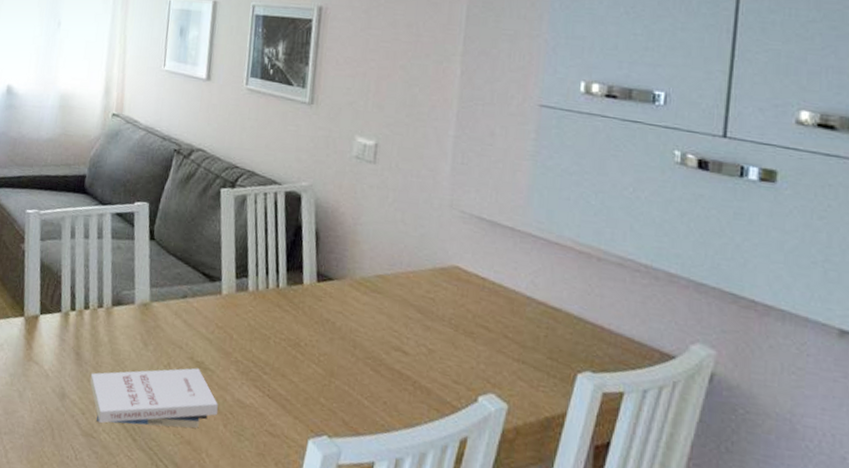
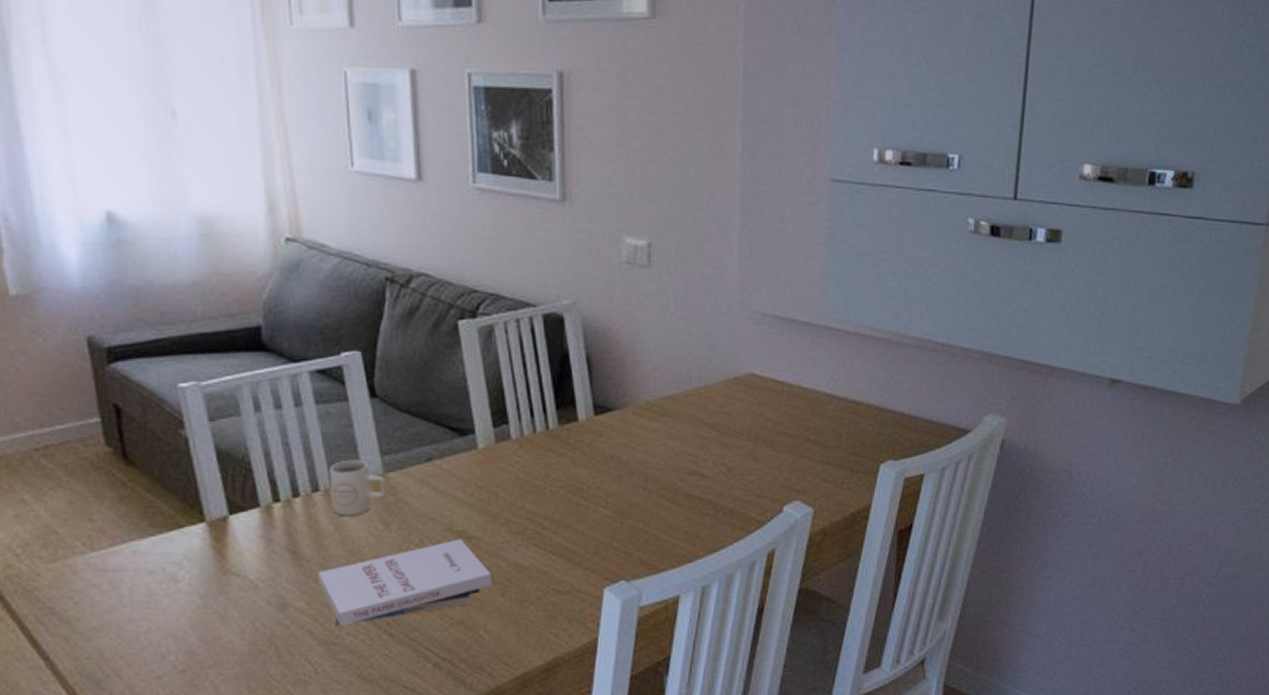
mug: none [109,286,151,333] -> present [328,459,387,516]

